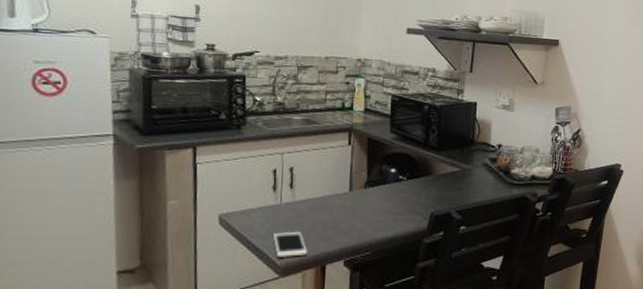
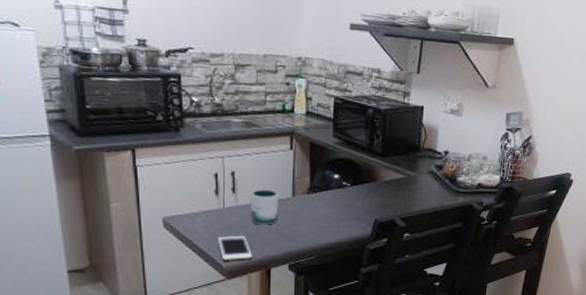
mug: none [307,185,335,220] -> present [250,190,278,225]

